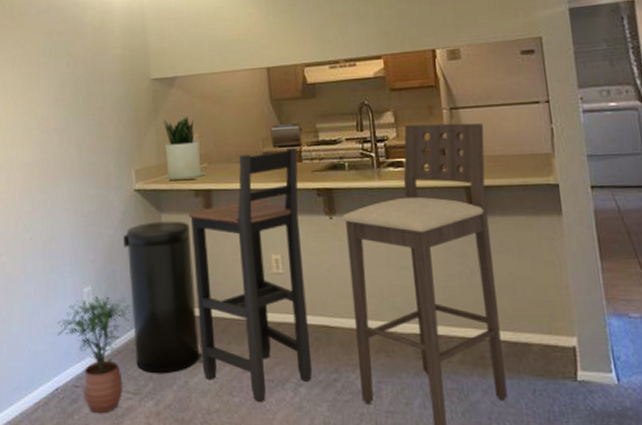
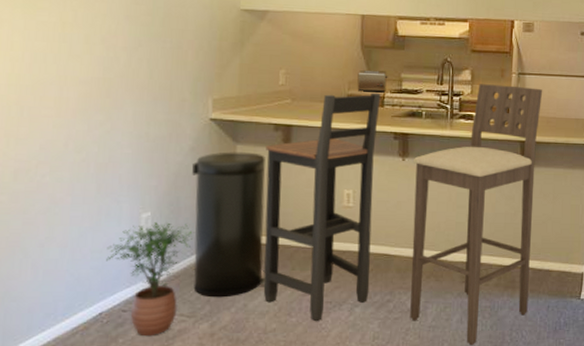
planter: present [163,116,206,181] -> none [244,51,288,115]

